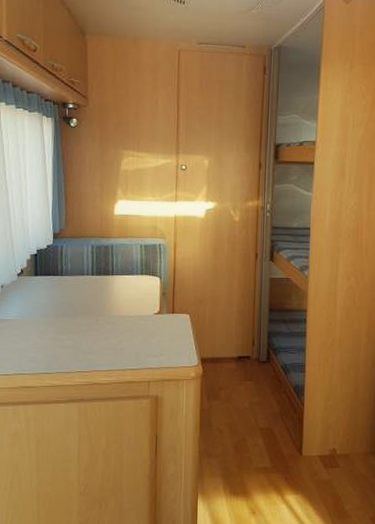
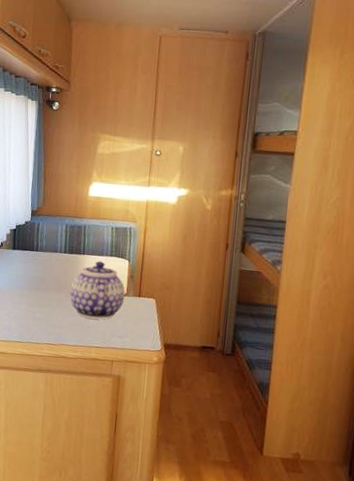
teapot: none [100,280,158,341] -> present [69,261,126,320]

